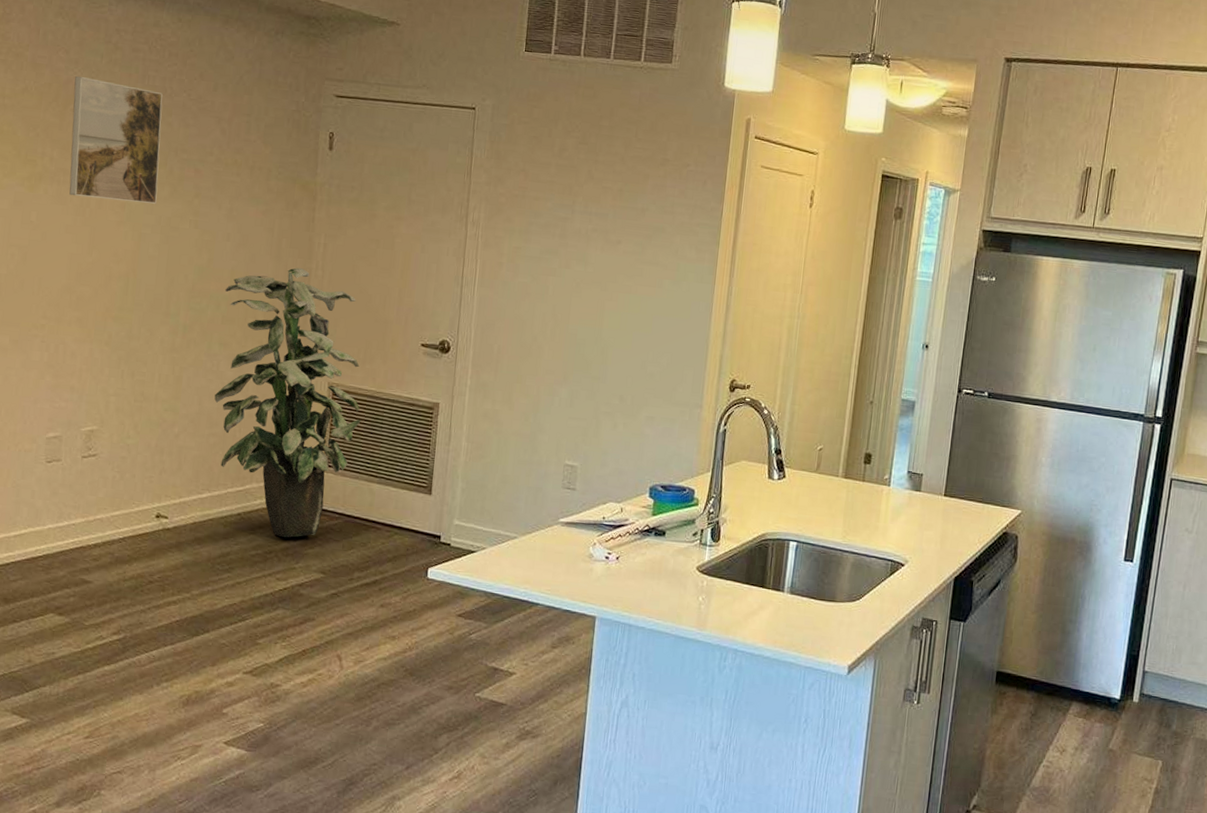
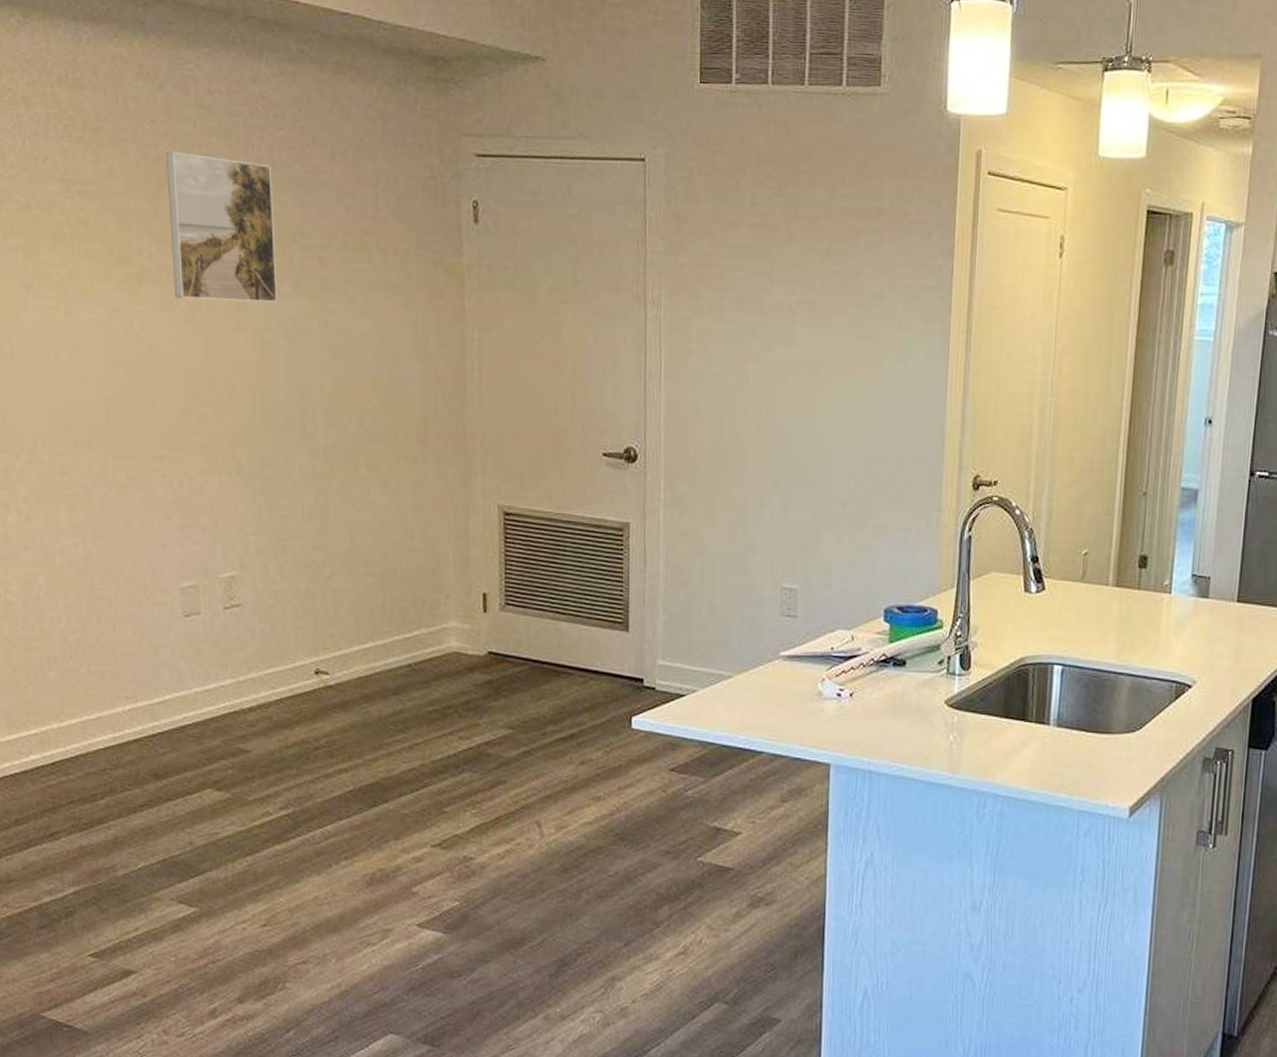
indoor plant: present [214,268,361,538] -> none [367,370,540,690]

